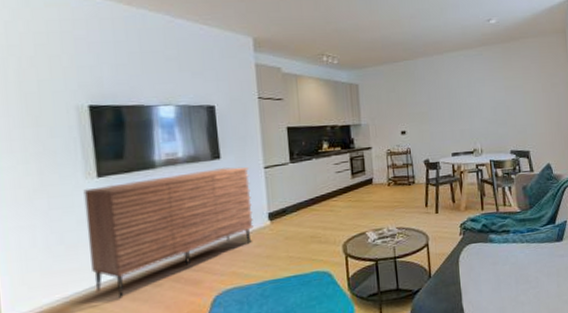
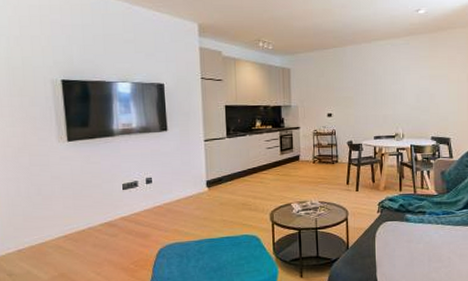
sideboard: present [83,167,254,299] -> none [56,138,194,244]

